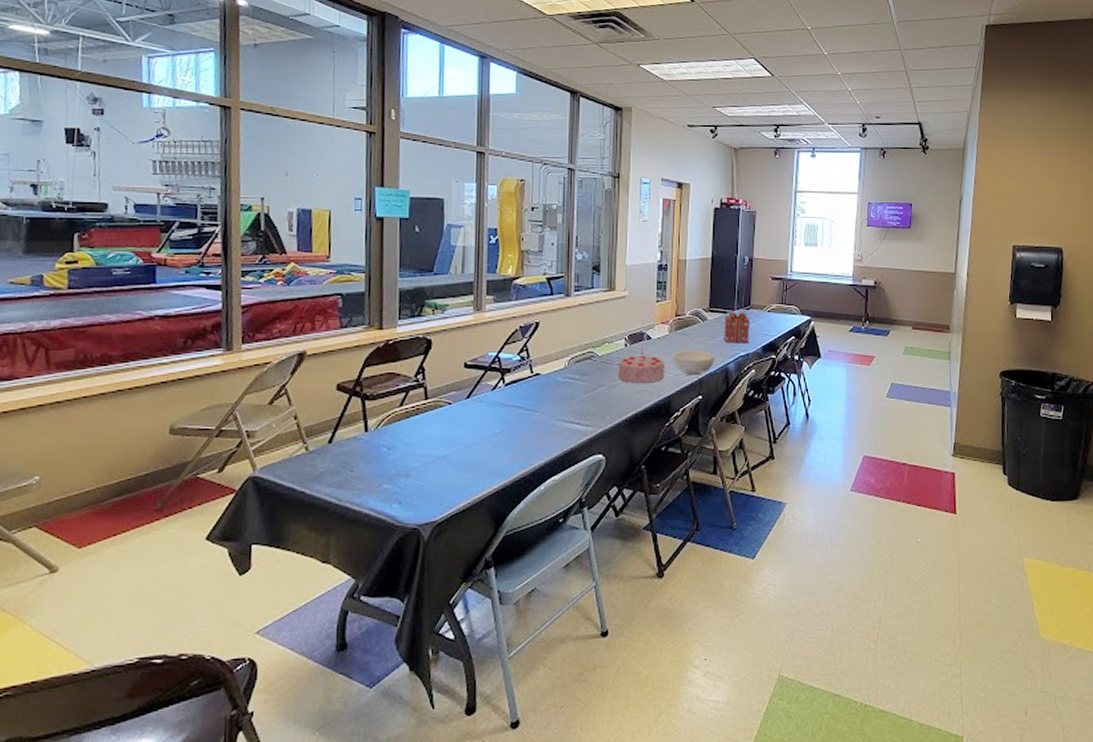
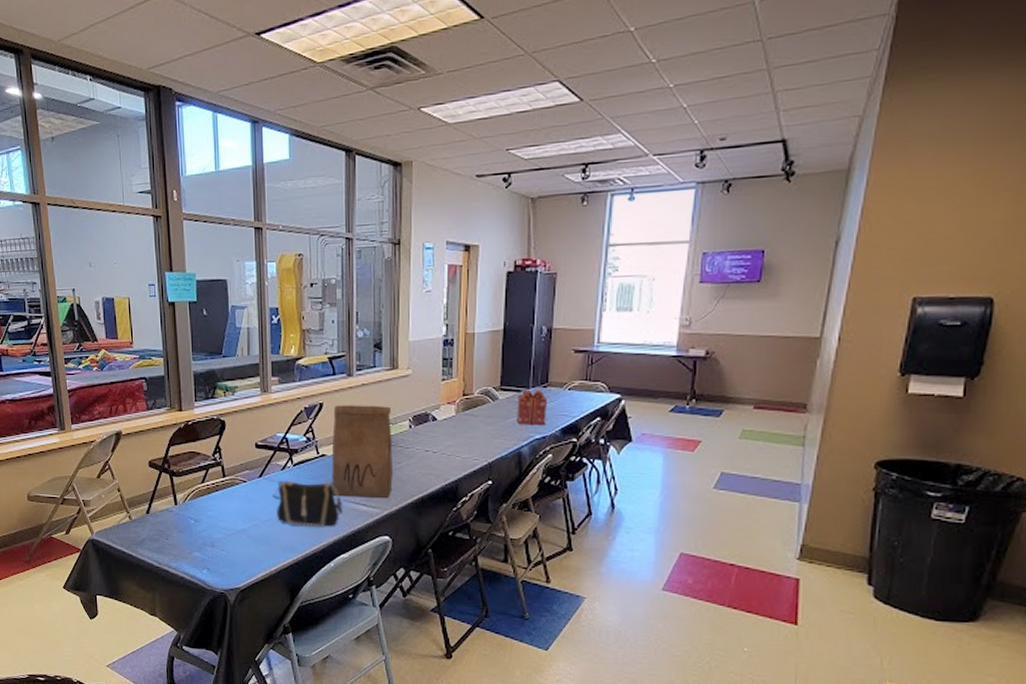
handbag: none [480,400,556,450] -> present [272,480,343,528]
paper bag: none [545,324,608,417] -> present [331,405,393,499]
birthday cake: present [618,346,665,384] -> none [402,427,451,467]
bowl: present [673,350,715,375] -> none [460,433,506,459]

